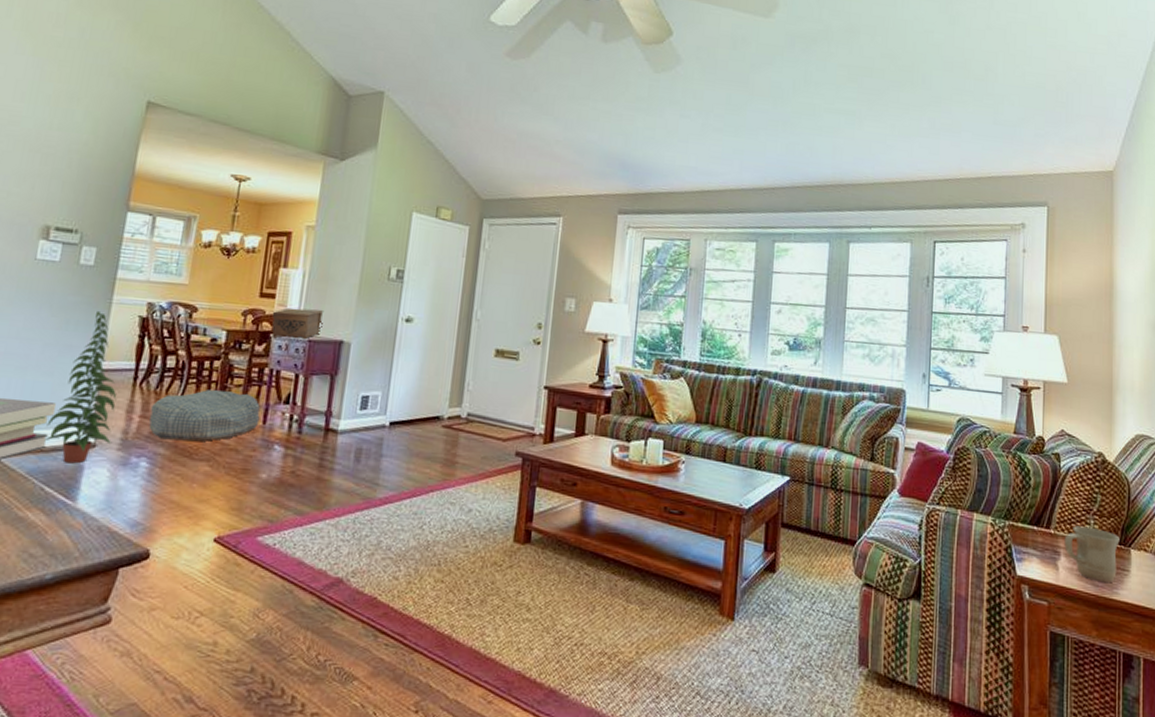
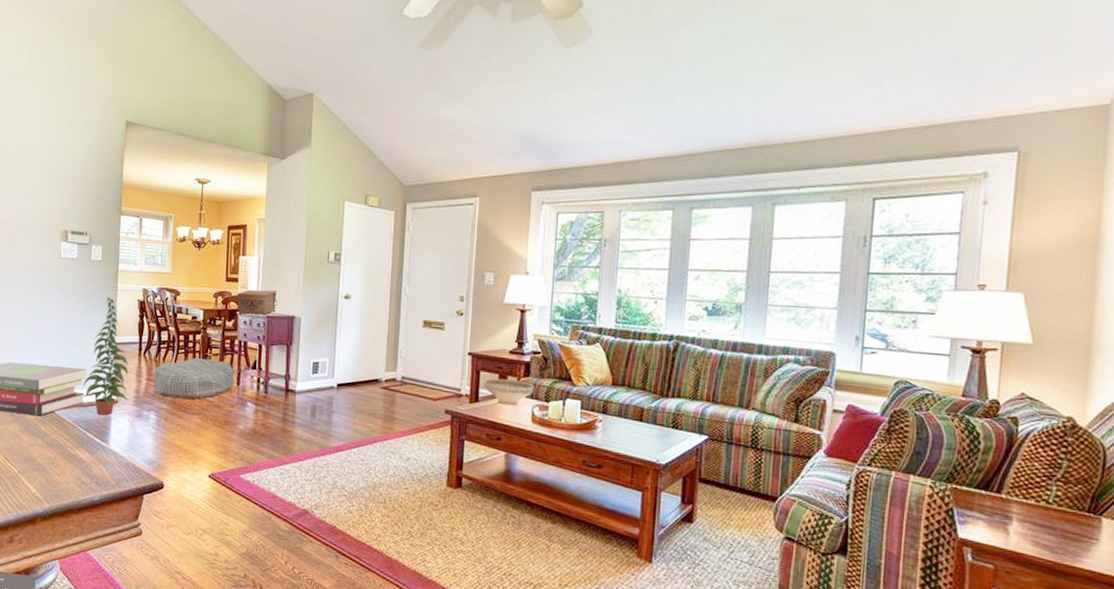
decorative bowl: none [559,415,615,447] -> present [483,378,534,406]
mug: present [1064,526,1120,583] -> none [1017,491,1089,551]

